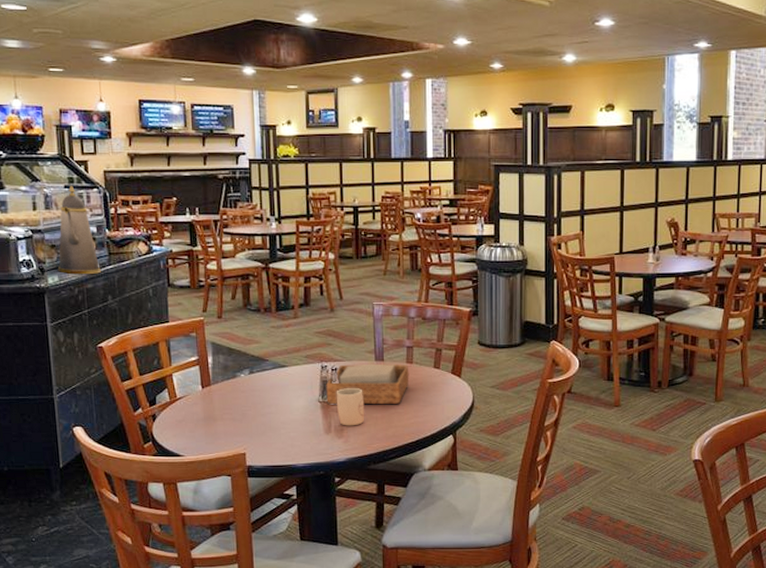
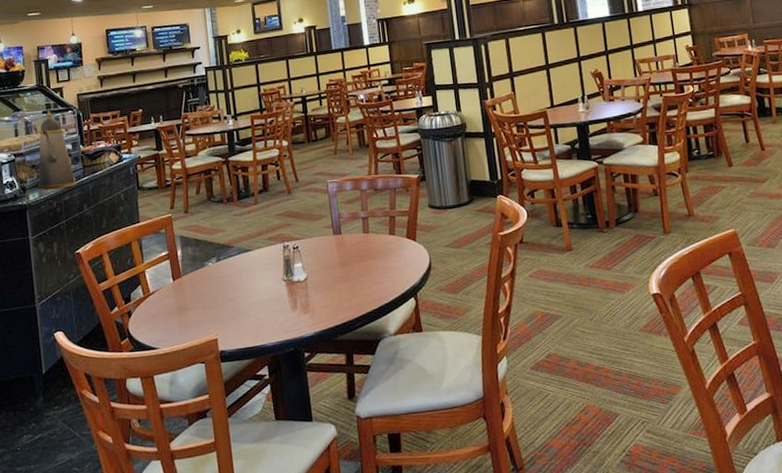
napkin holder: present [326,363,410,405] -> none [289,235,368,282]
mug: present [336,387,365,426] -> none [299,262,329,301]

